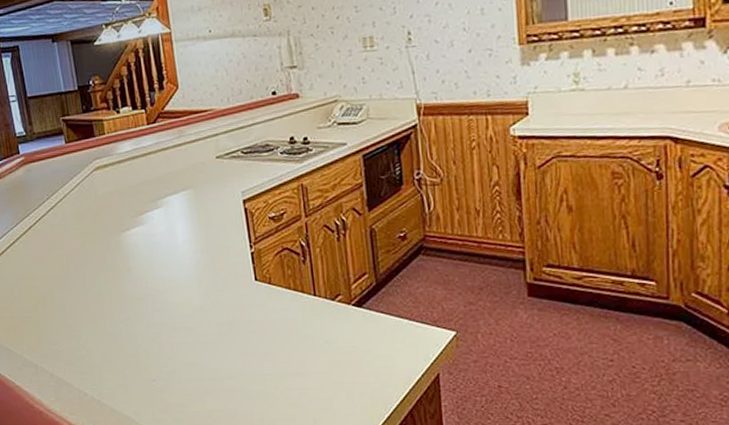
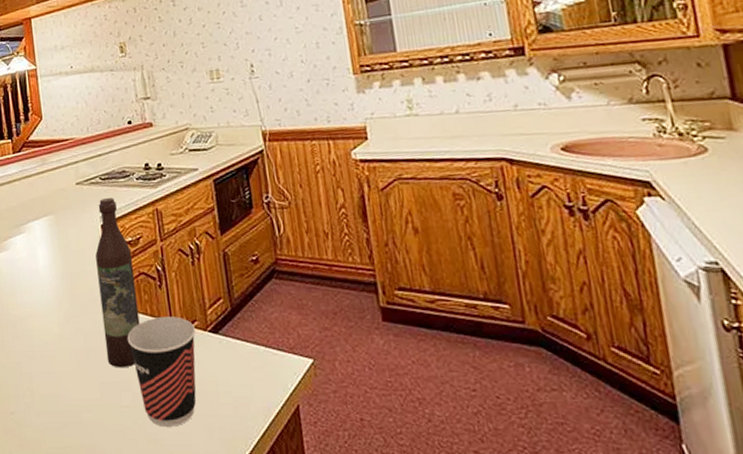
wine bottle: none [237,172,283,339] -> present [95,198,140,368]
cup: none [269,291,339,393] -> present [127,316,197,427]

